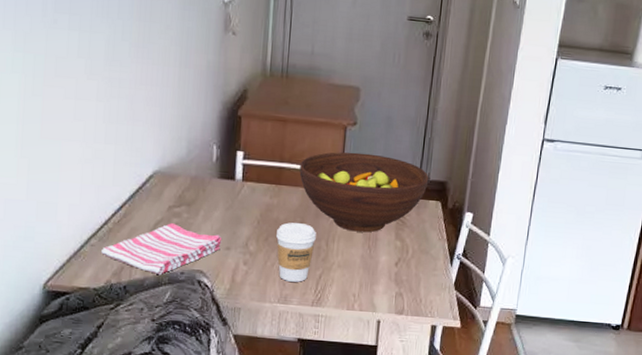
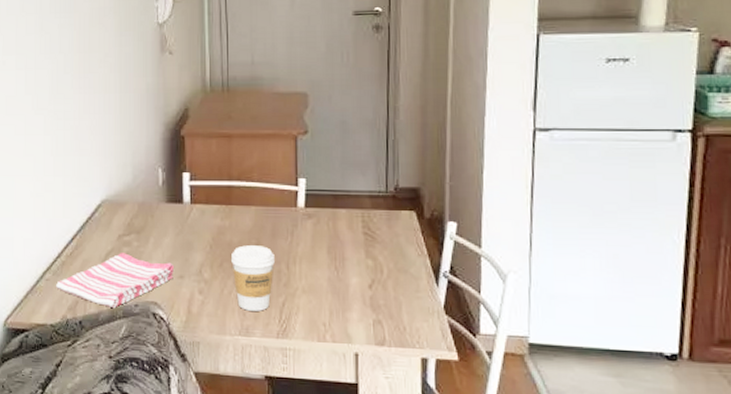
fruit bowl: present [299,152,429,233] -> none [250,163,398,252]

